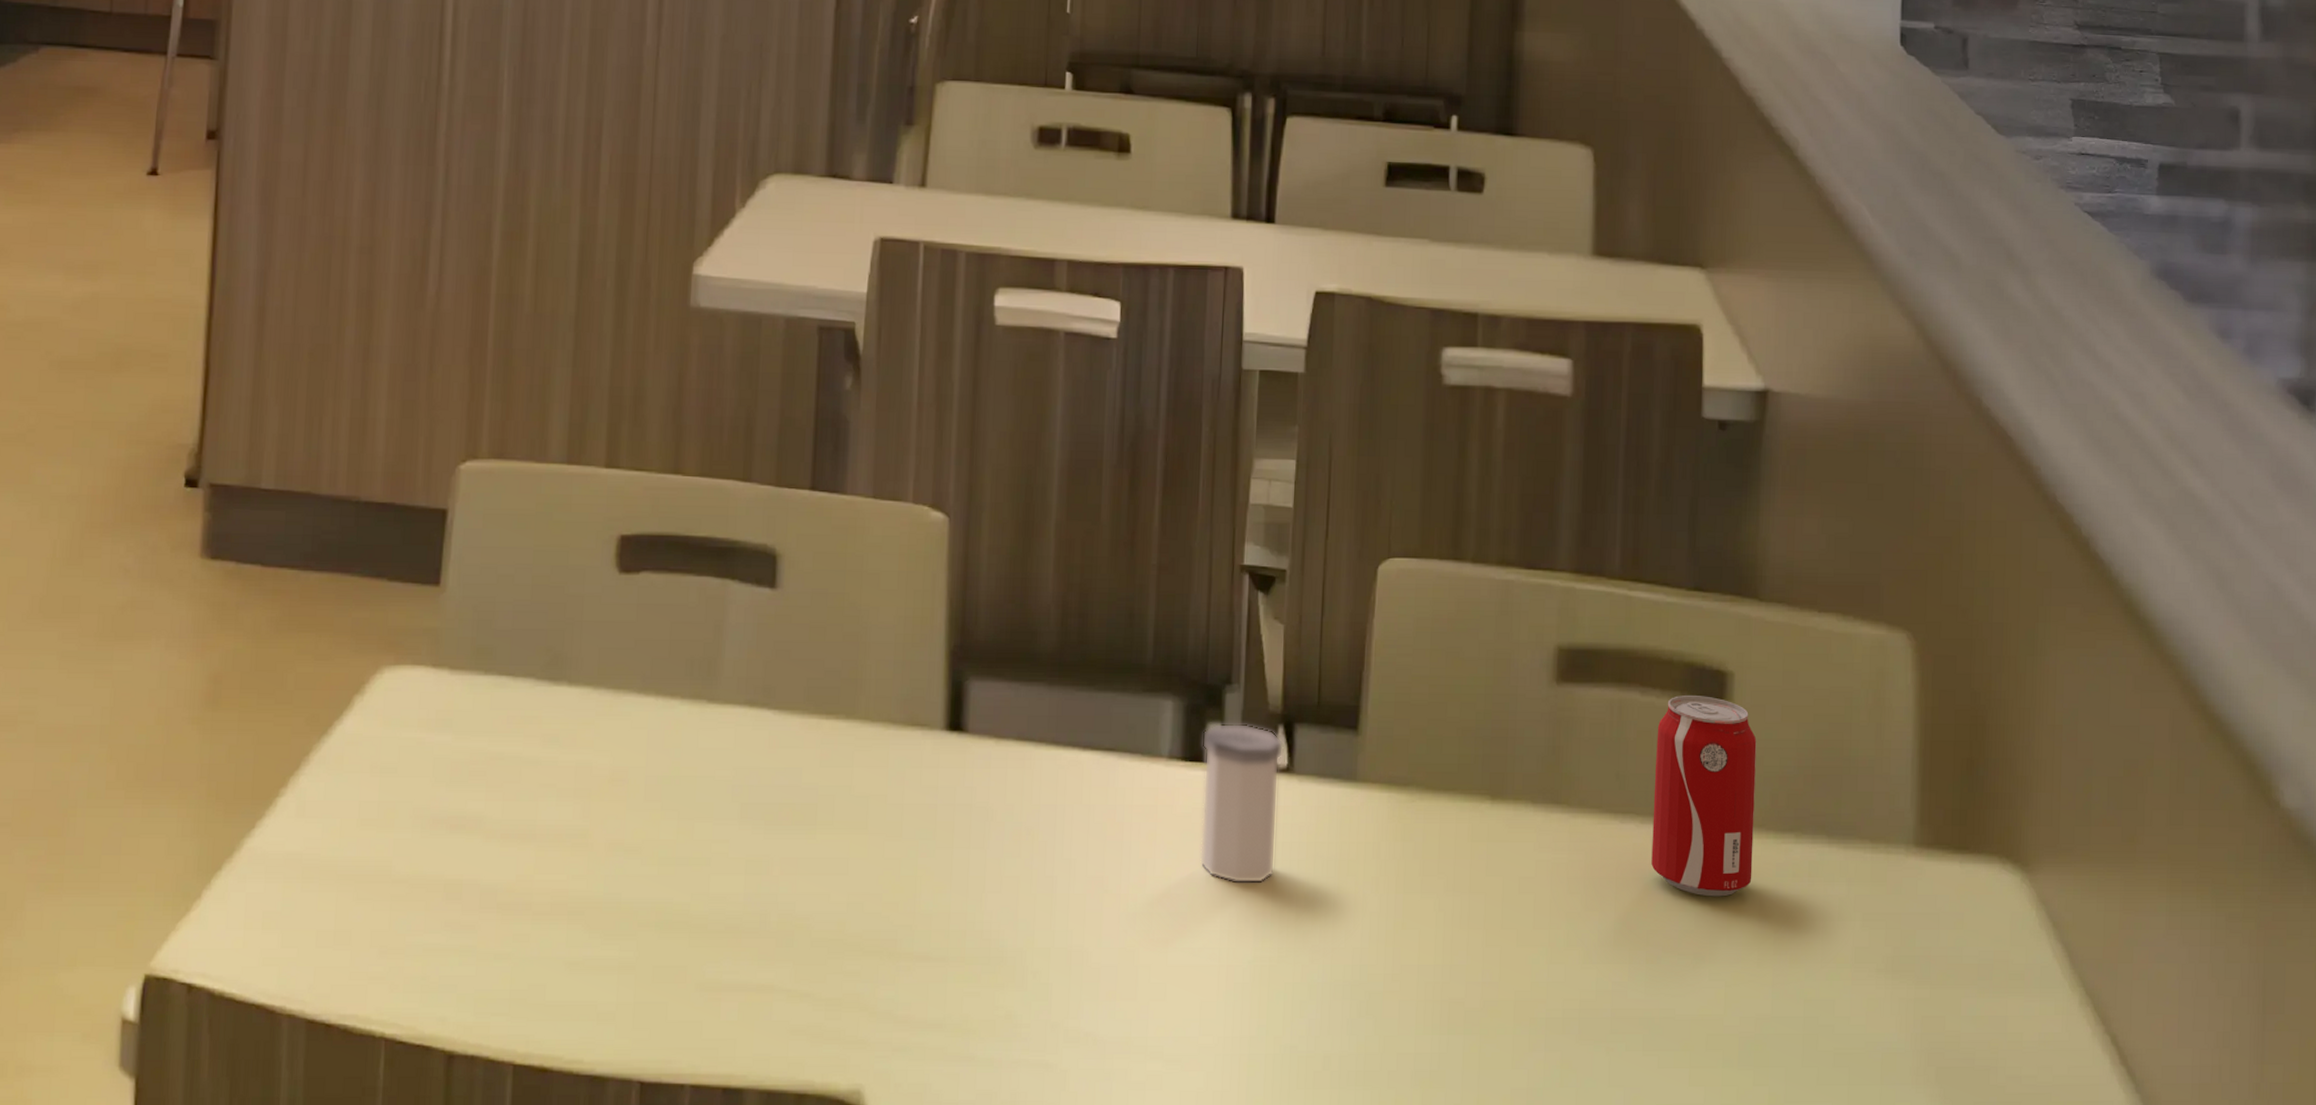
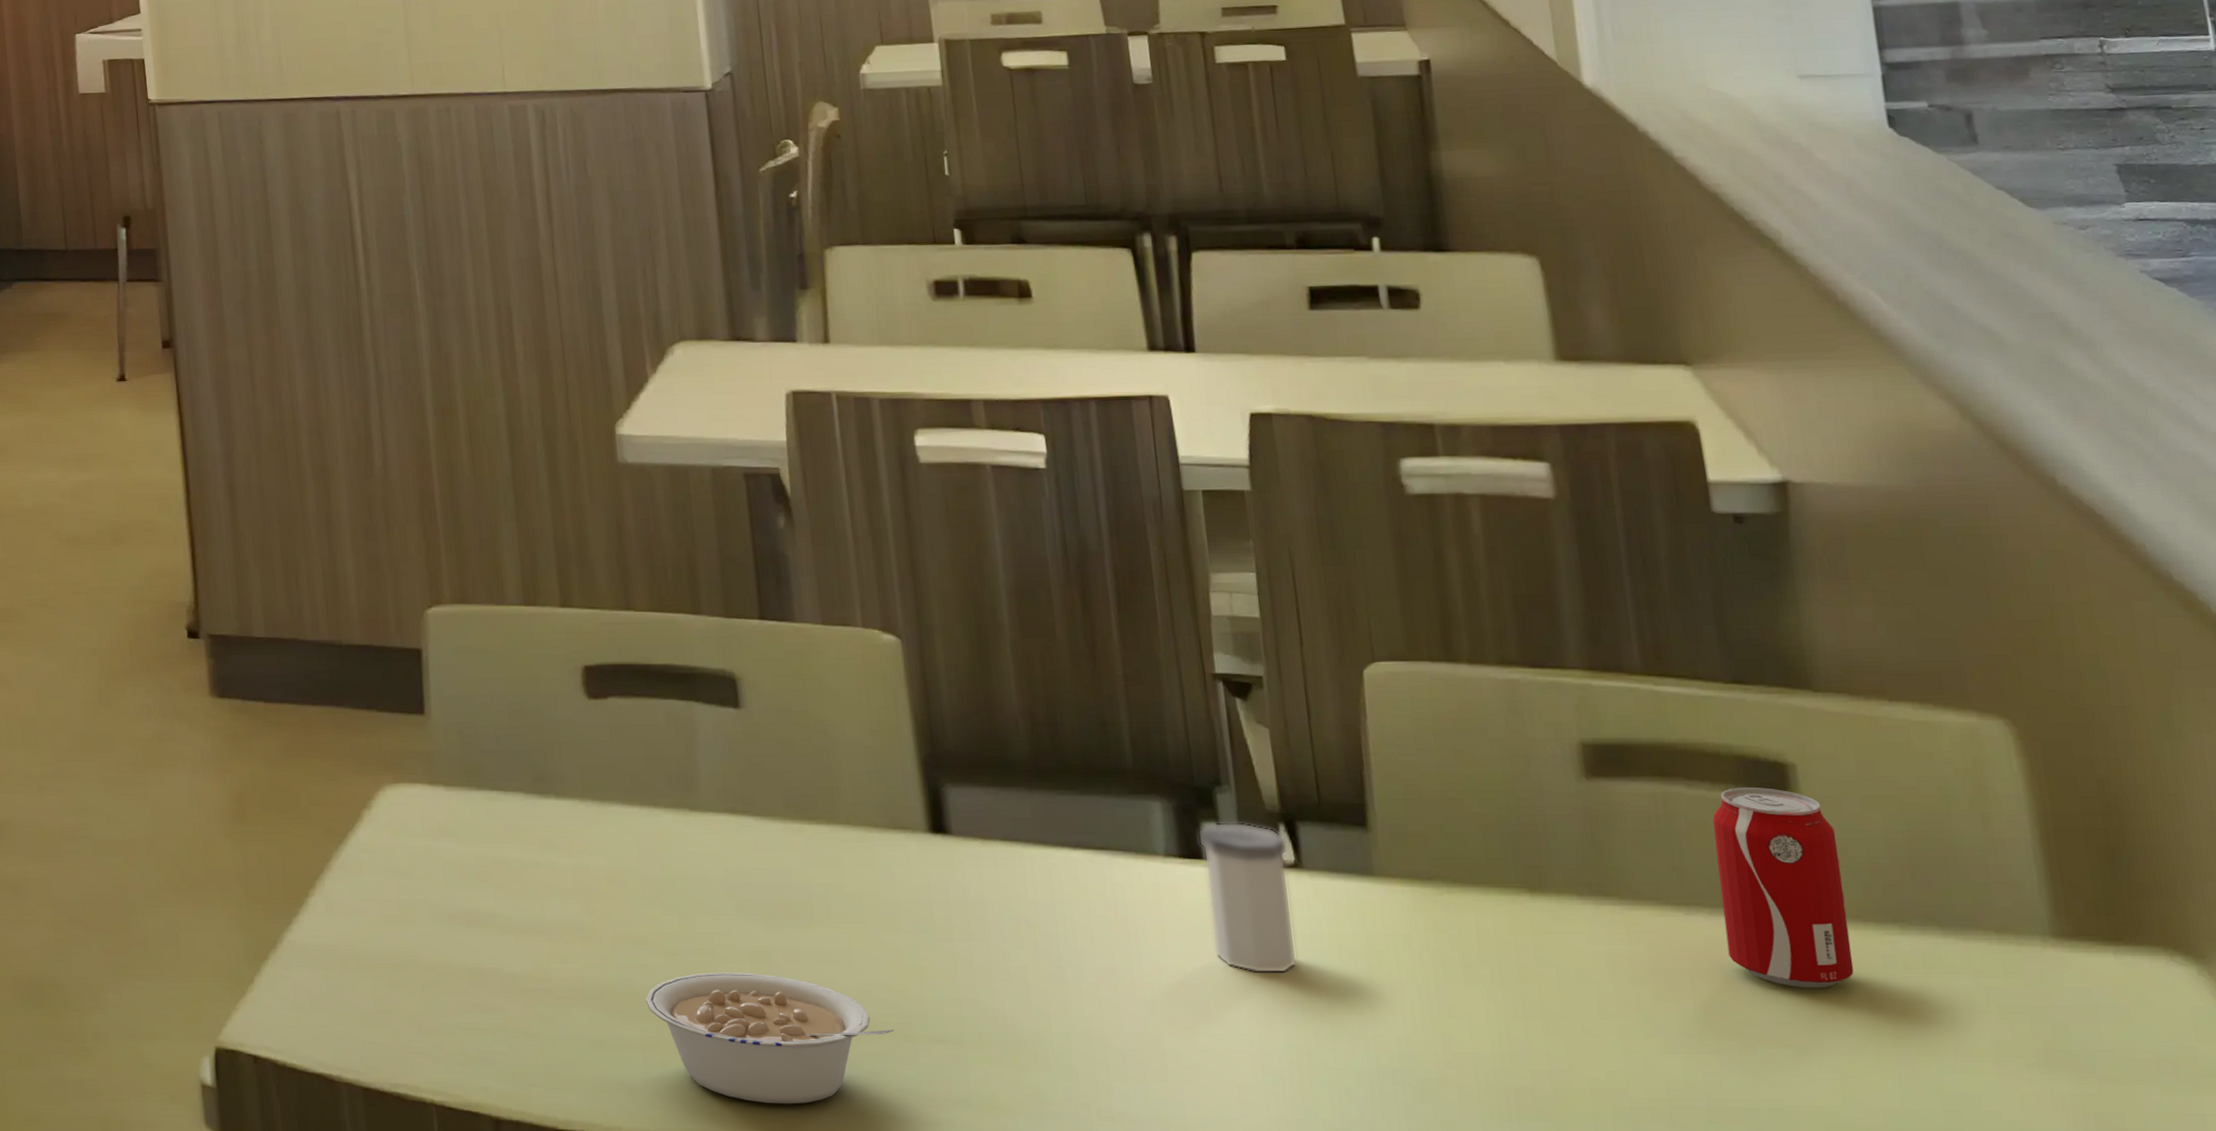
legume: none [629,884,880,1031] -> present [645,972,895,1104]

